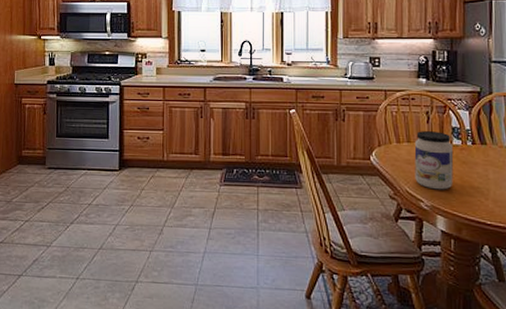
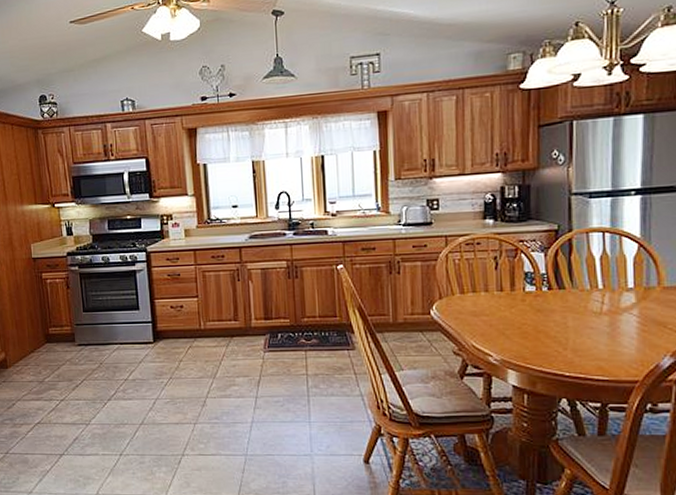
jar: present [414,131,454,190] -> none [481,278,527,342]

